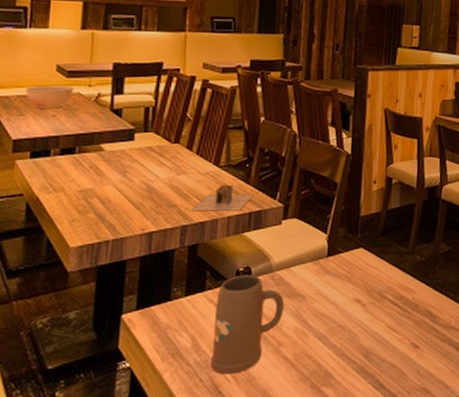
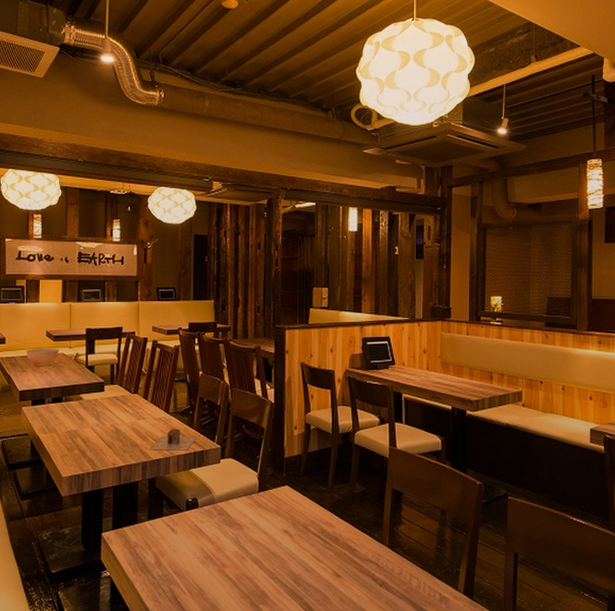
beer mug: present [210,274,284,375] -> none [169,504,225,588]

